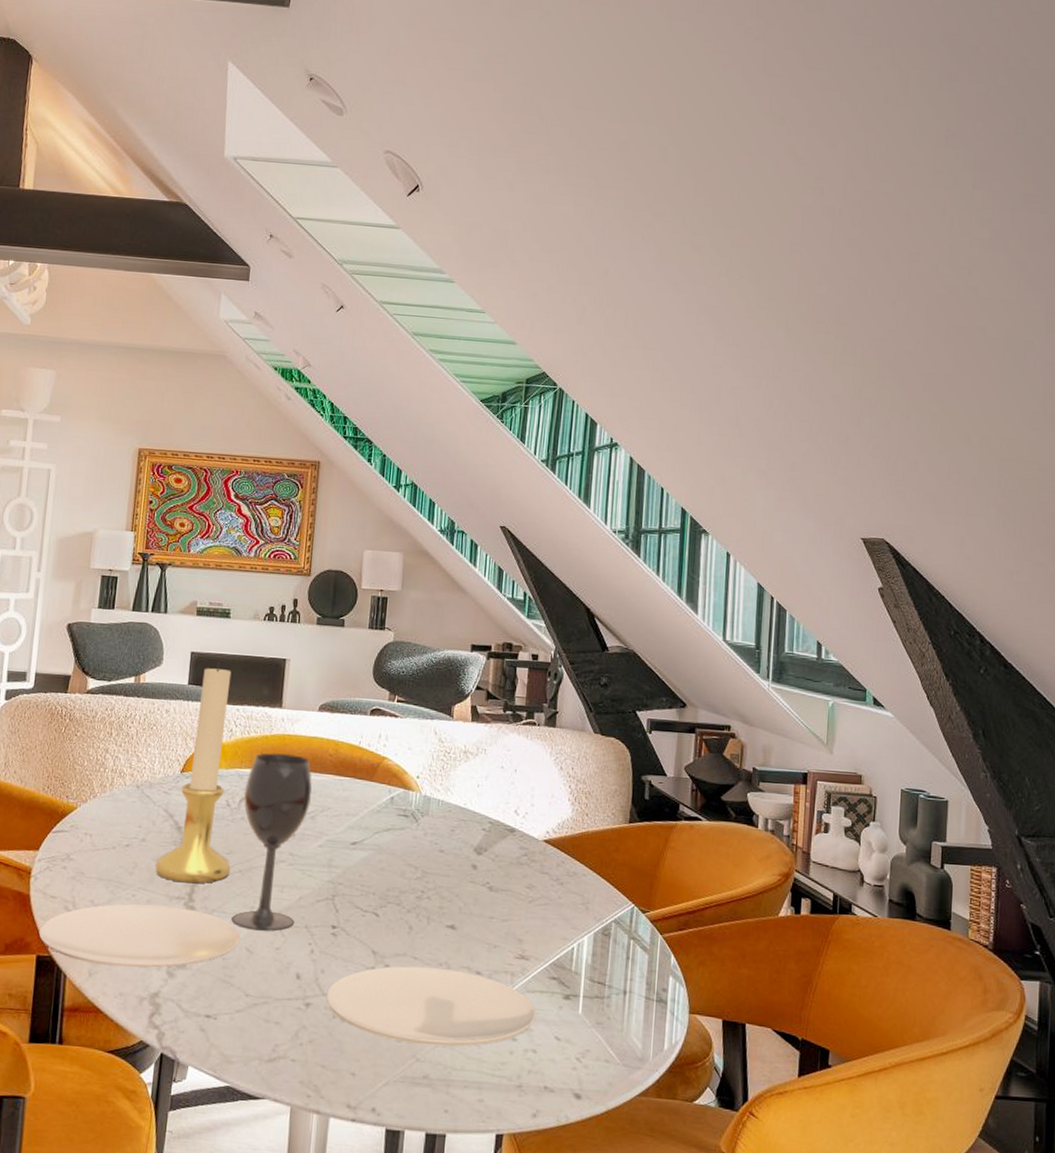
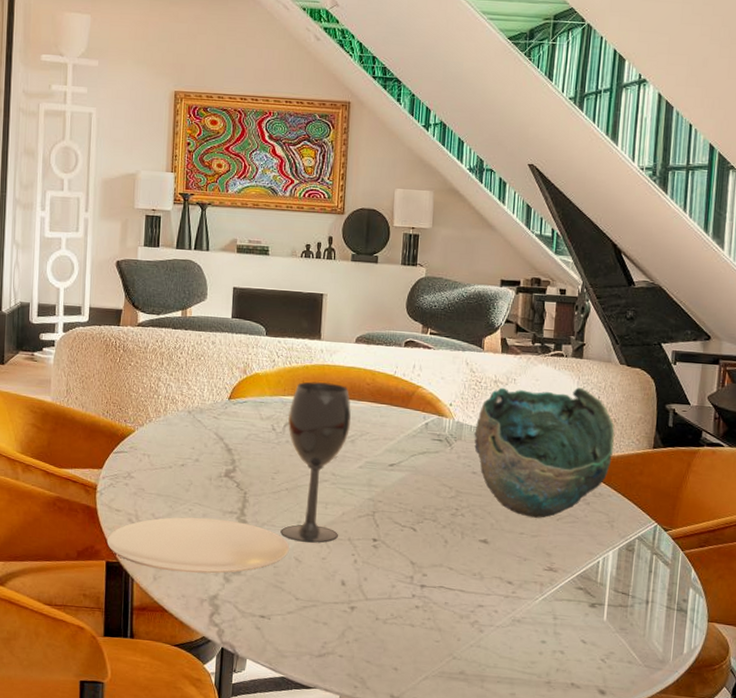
candle holder: present [155,661,232,884] -> none [209,296,278,500]
plate: present [326,966,537,1047] -> none [370,575,564,647]
decorative bowl: none [442,758,590,901] -> present [474,387,615,518]

